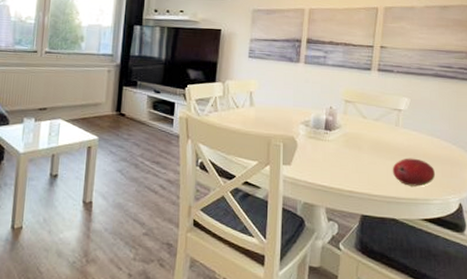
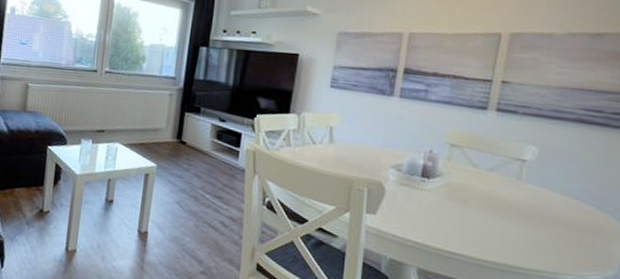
fruit: present [392,158,436,187] -> none [508,219,570,256]

